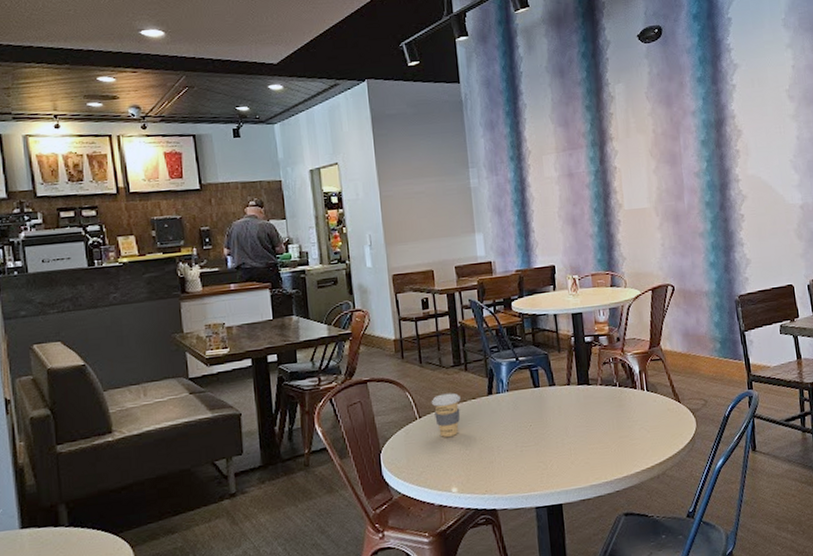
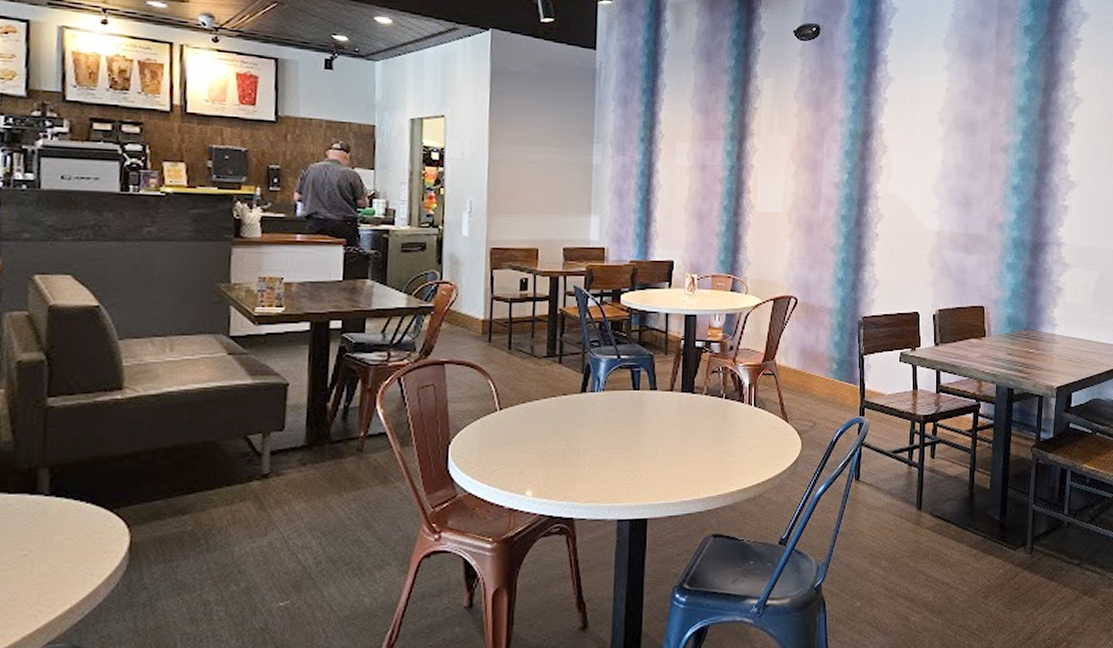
coffee cup: present [431,392,461,437] -> none [515,386,550,434]

